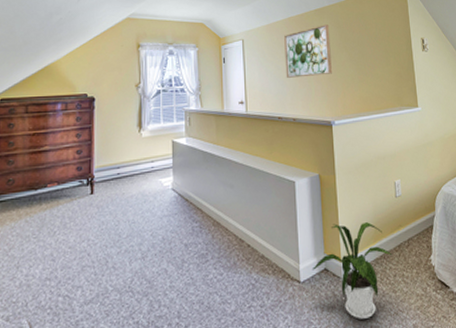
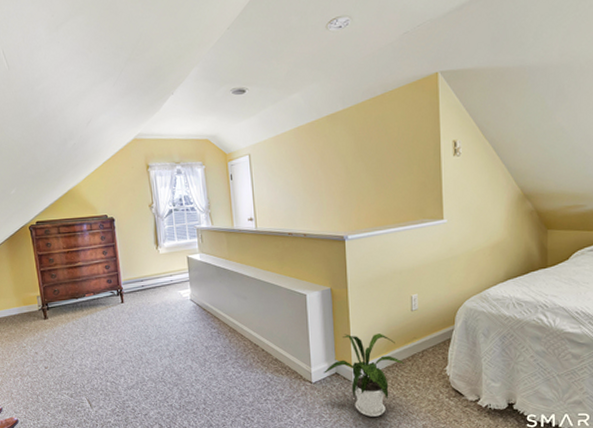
wall art: present [284,25,332,78] -> none [293,132,346,193]

